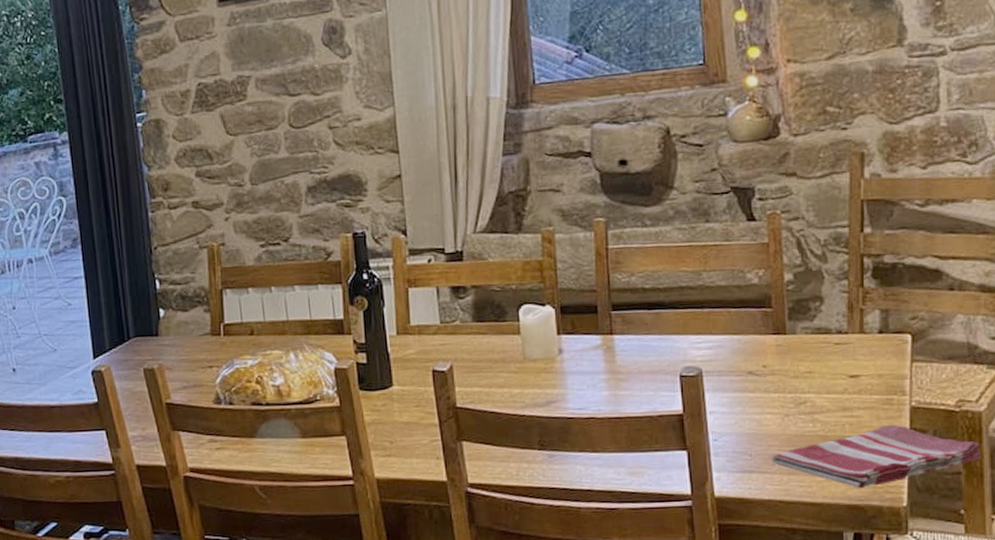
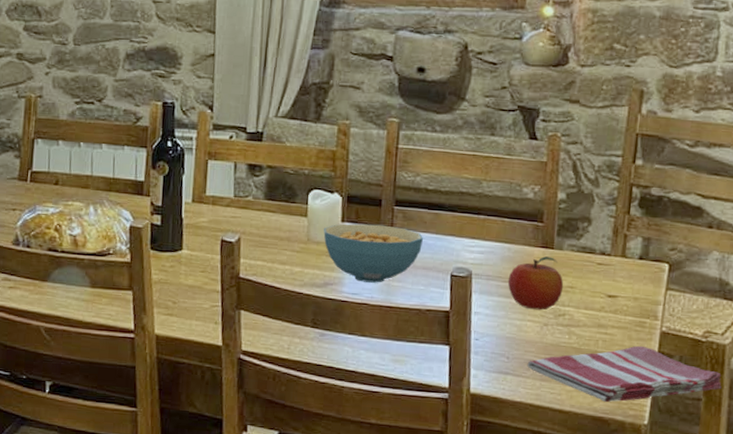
cereal bowl: none [540,332,646,395] -> present [323,223,423,283]
fruit: none [741,343,801,401] -> present [507,256,564,311]

